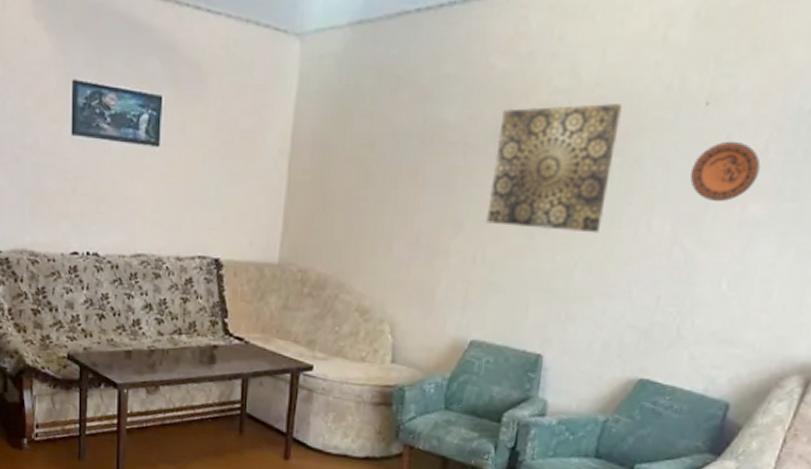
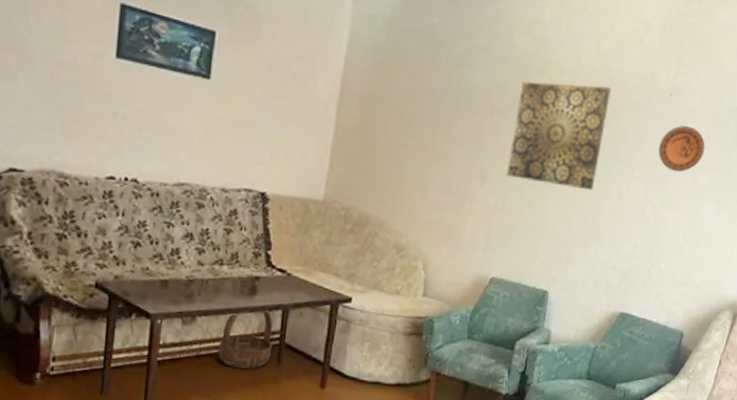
basket: none [181,379,234,439] -> present [218,310,273,370]

